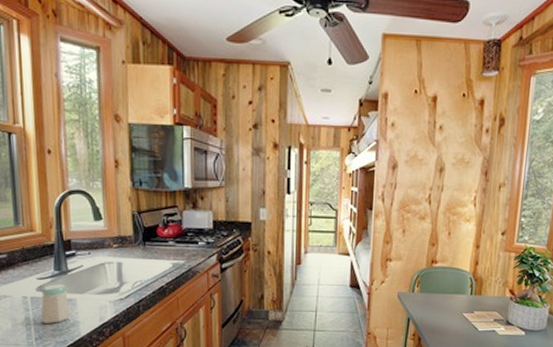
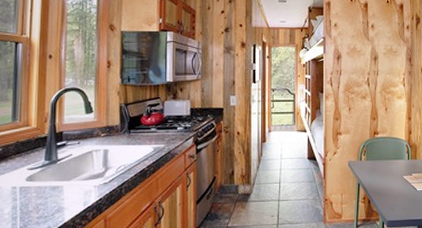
salt shaker: present [40,284,71,323] -> none [27,173,57,211]

